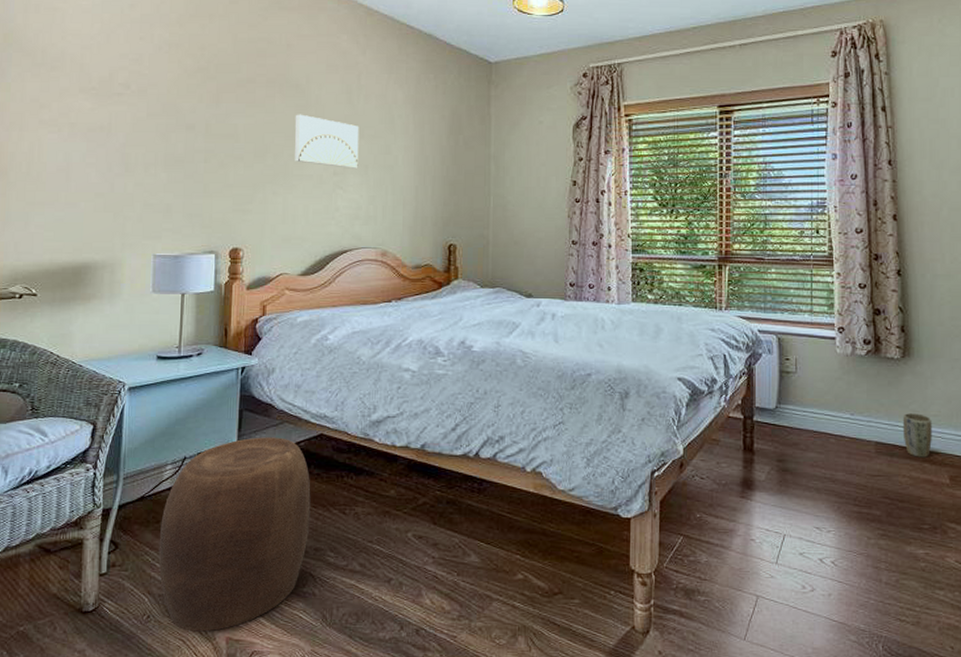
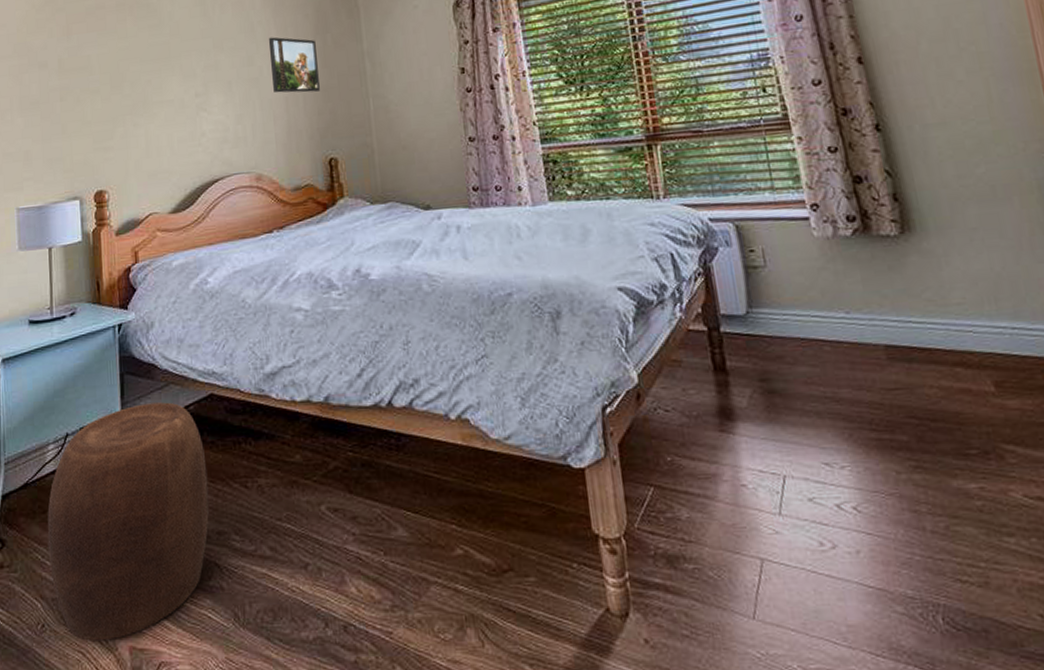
wall art: present [295,114,359,168] -> none [150,35,221,88]
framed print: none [405,131,448,185] -> present [268,37,320,93]
plant pot: present [902,413,932,458] -> none [915,303,962,361]

